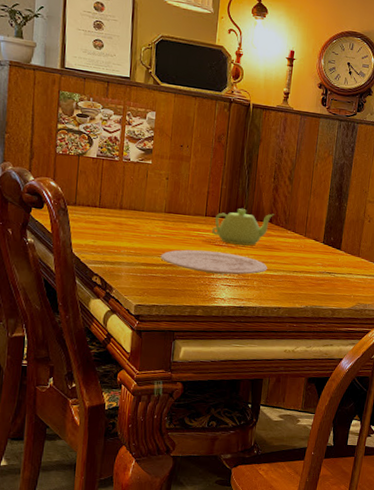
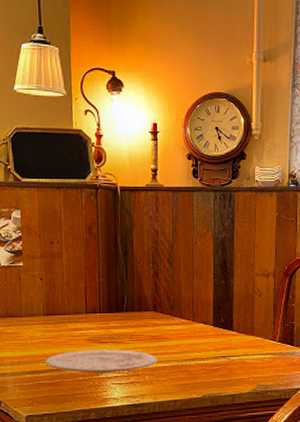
teapot: present [212,208,275,246] -> none [95,301,158,339]

